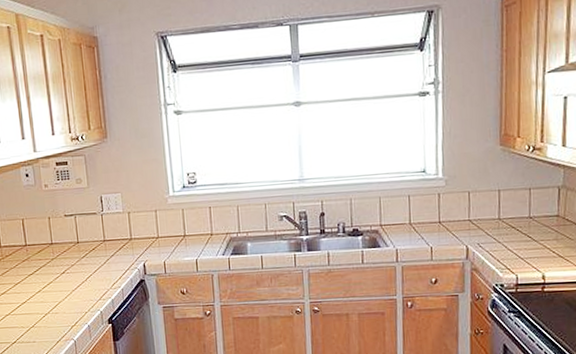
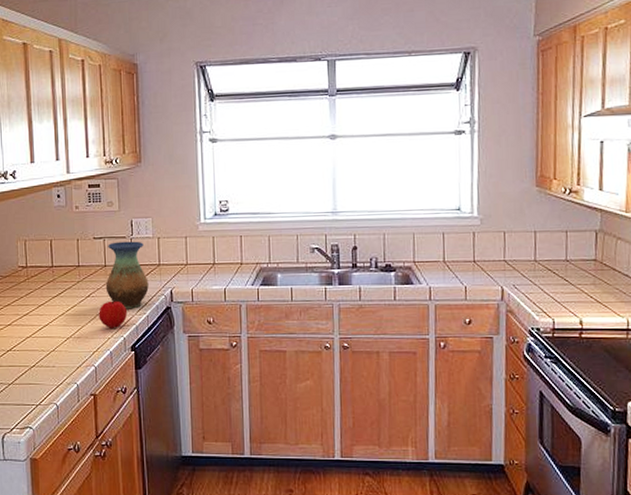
fruit: none [74,275,103,303] -> present [98,299,128,328]
vase: none [79,216,122,283] -> present [105,241,149,308]

